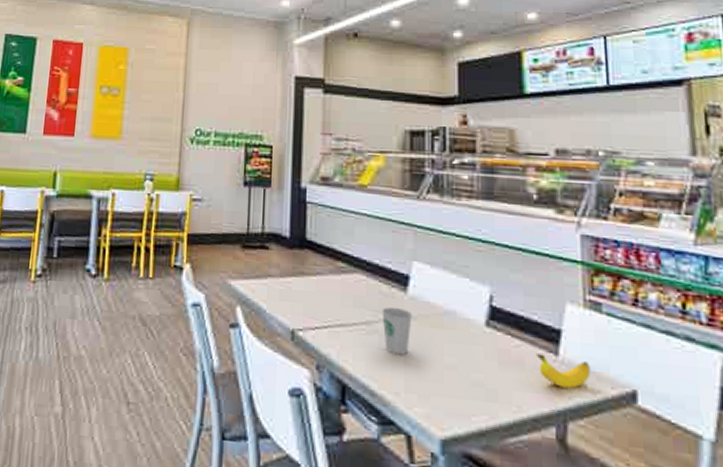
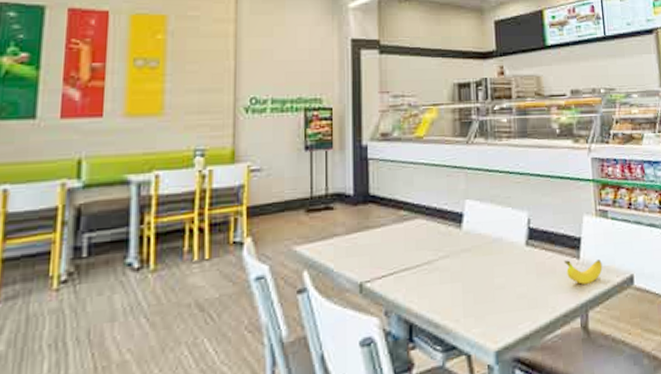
paper cup: present [382,306,412,356] -> none [441,243,467,286]

